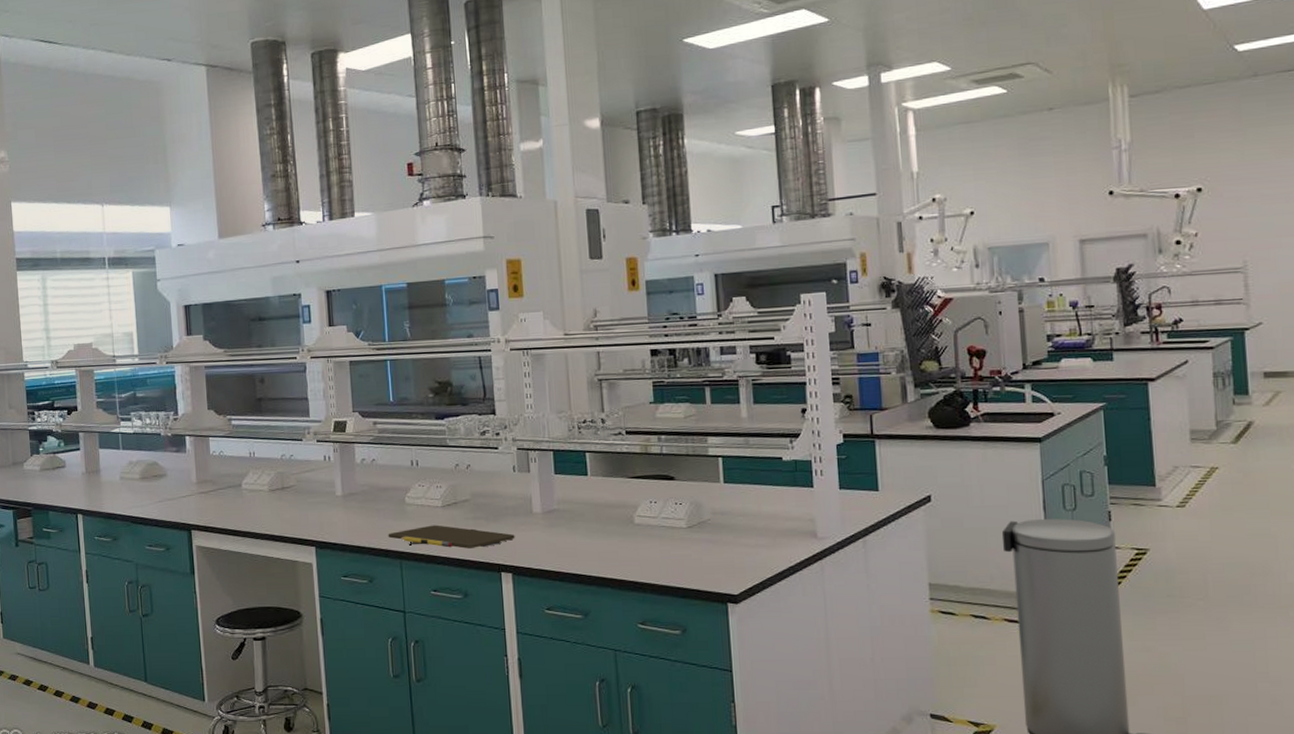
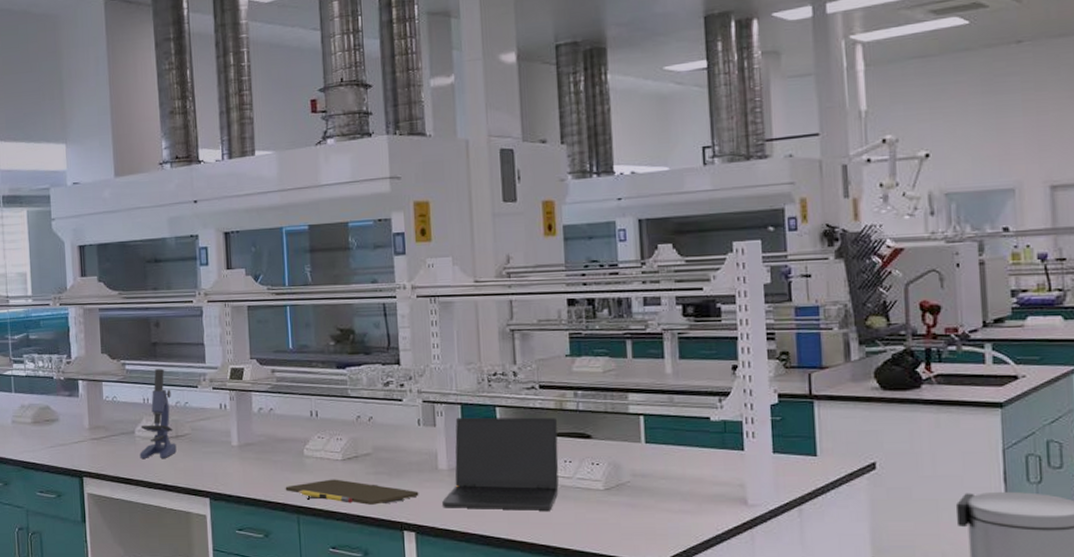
microscope: none [247,423,283,510] -> present [140,369,177,458]
laptop: none [537,461,645,550] -> present [442,417,559,511]

